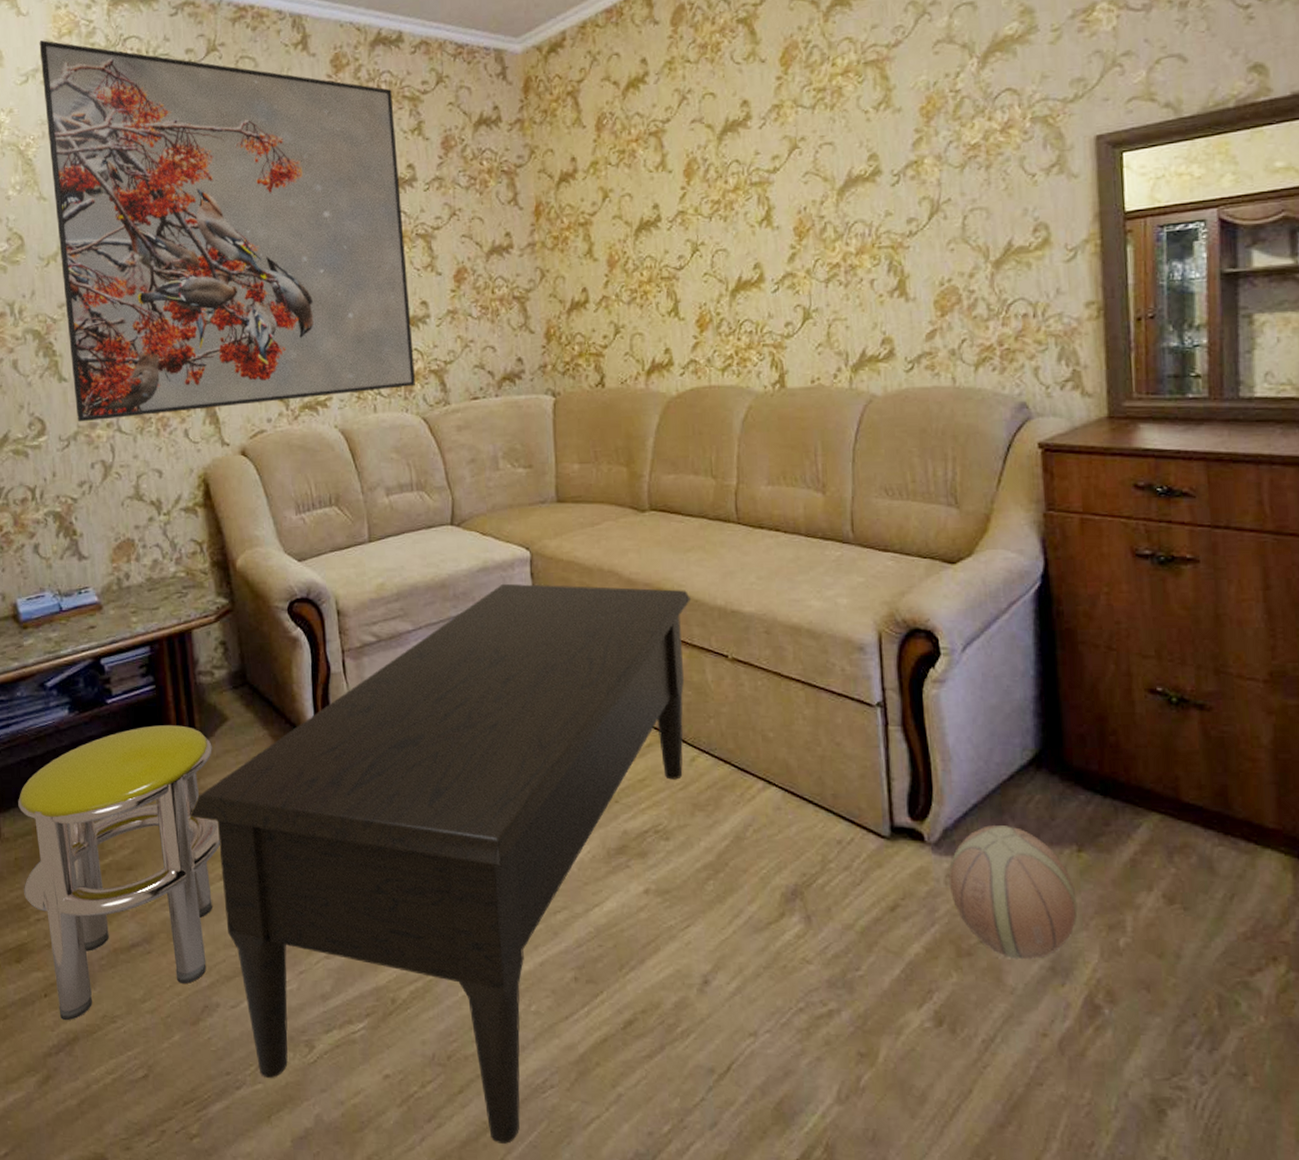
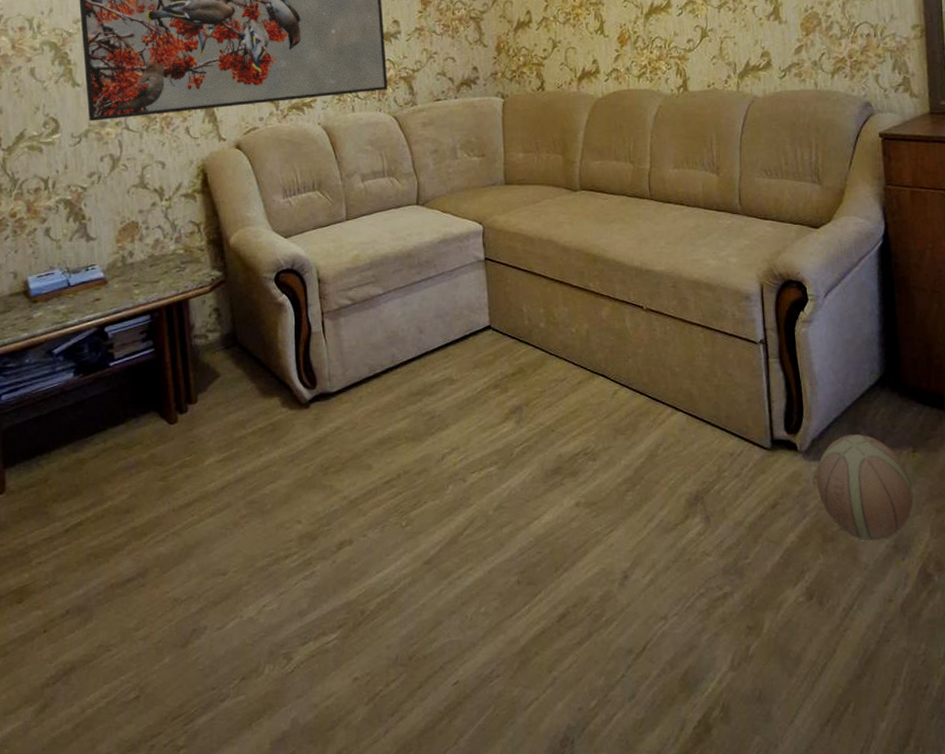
stool: present [18,725,220,1021] -> none [24,382,211,653]
coffee table: present [190,583,692,1144] -> none [184,252,614,729]

